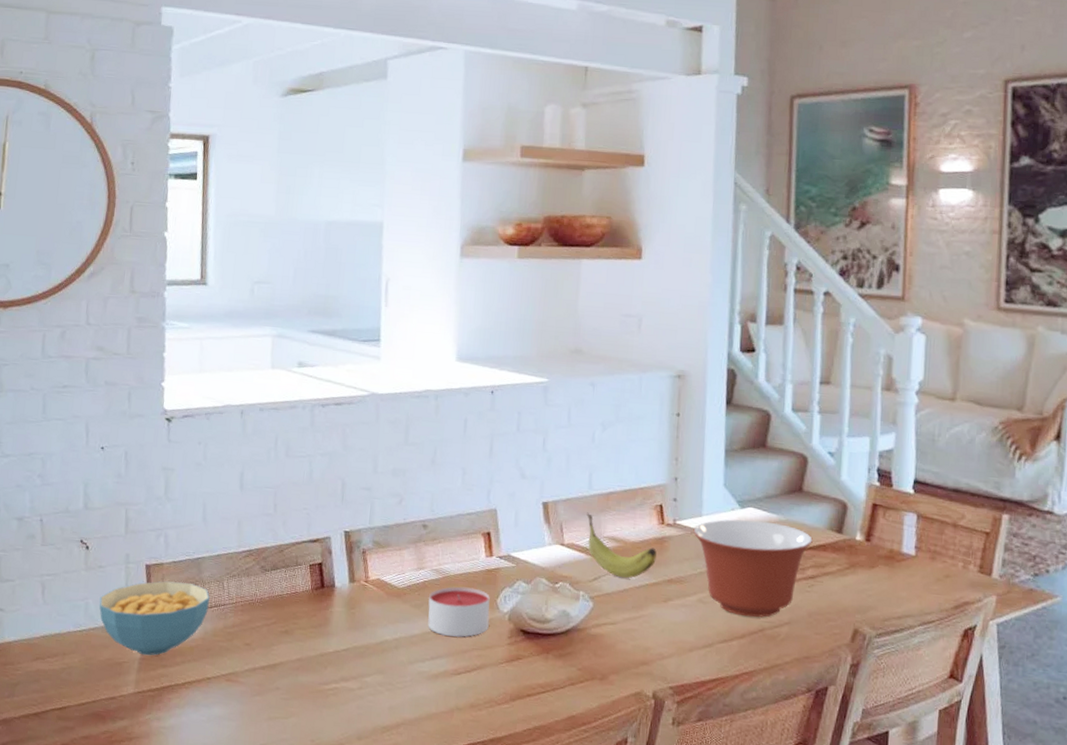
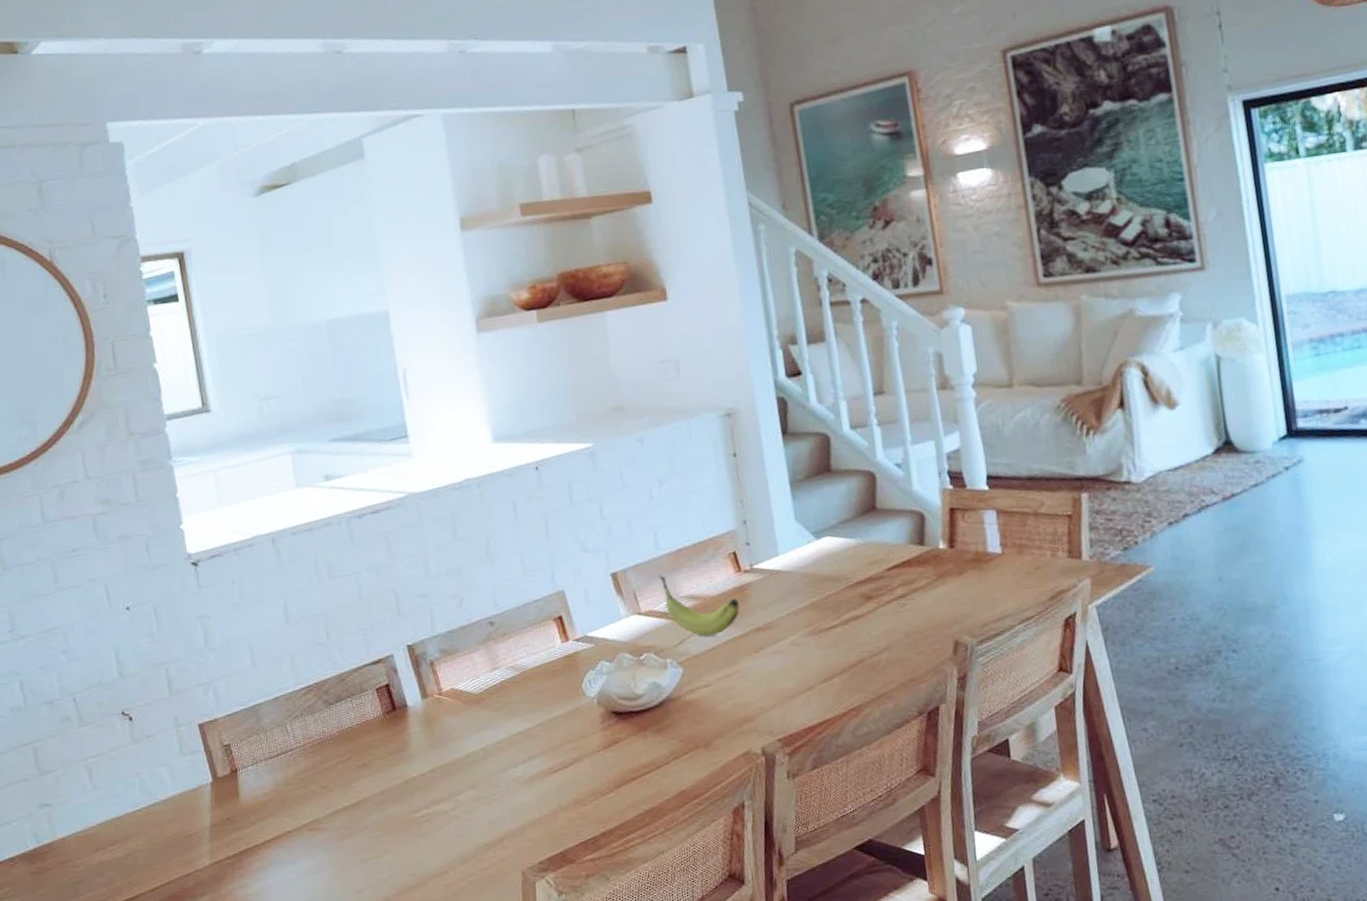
cereal bowl: present [99,581,210,656] -> none [154,734,275,822]
candle: present [428,586,490,637] -> none [508,678,579,735]
mixing bowl: present [693,519,813,617] -> none [772,547,896,651]

